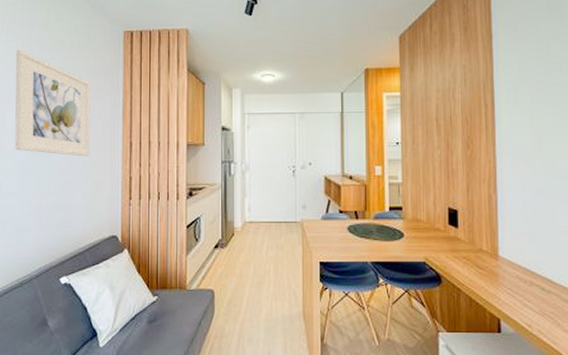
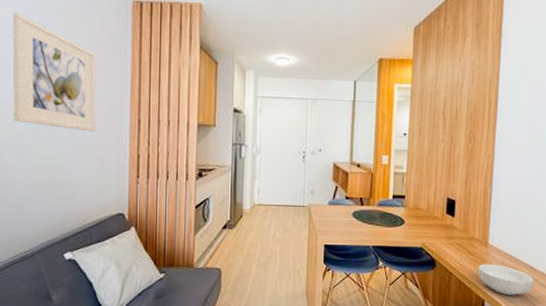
cereal bowl: none [489,278,555,313] -> present [477,264,534,295]

